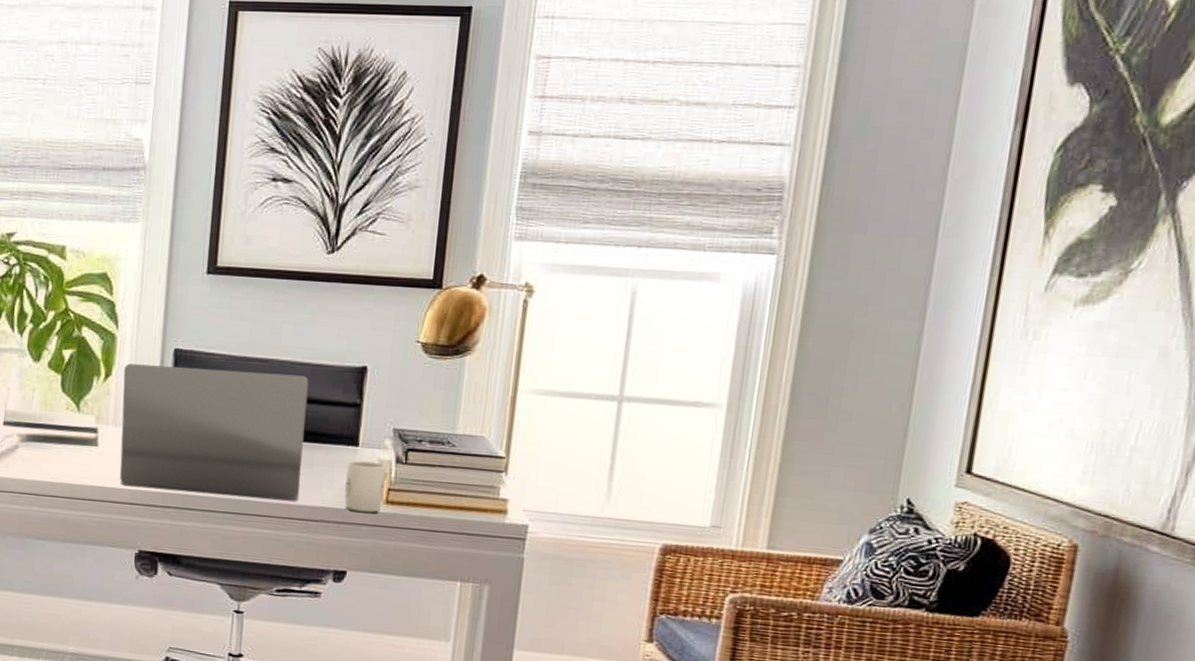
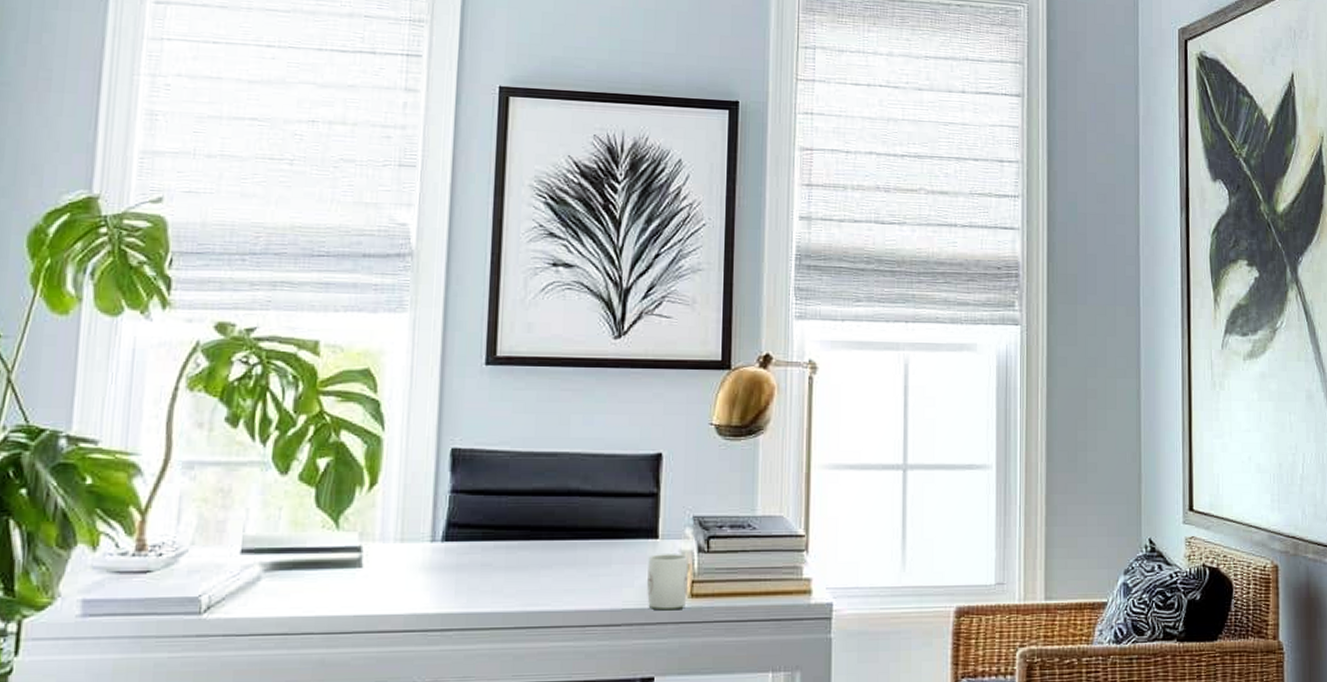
laptop: present [119,363,309,502] -> none [389,467,602,612]

